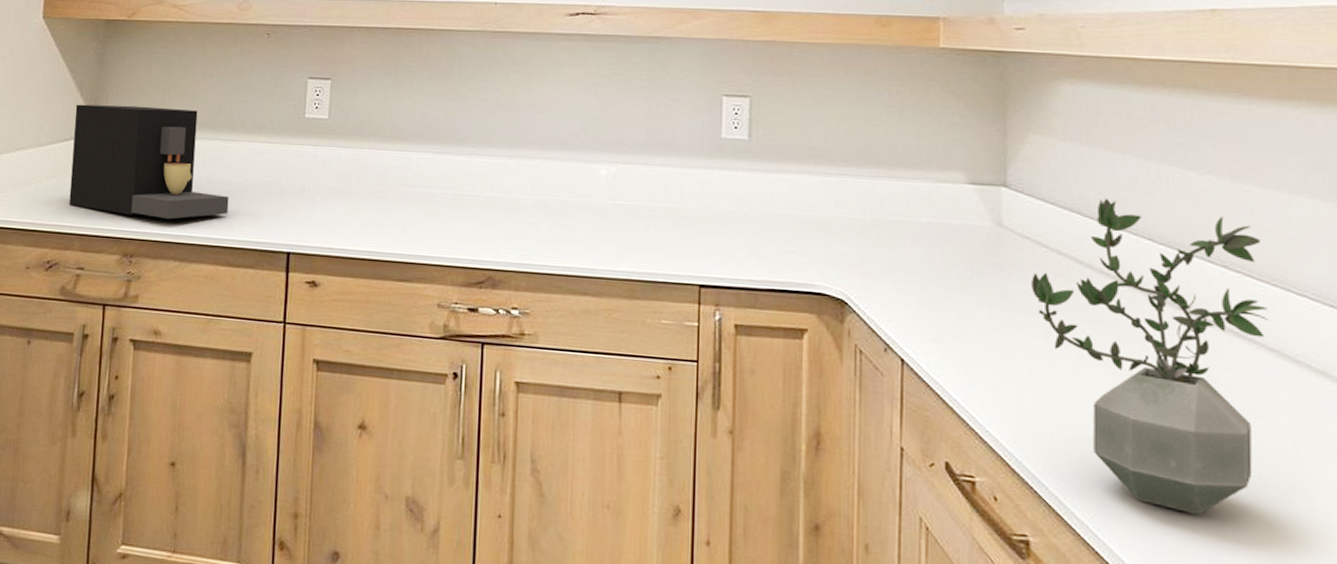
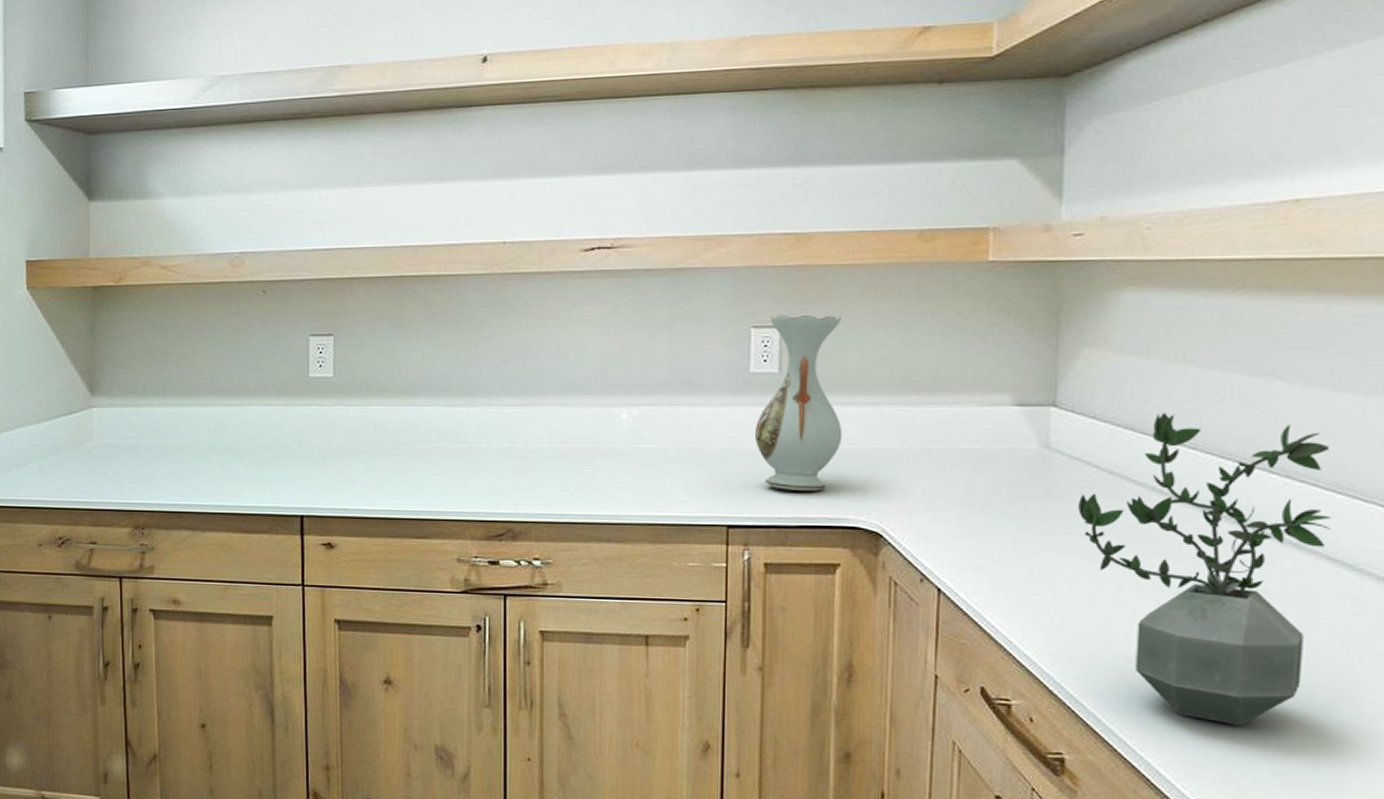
coffee maker: present [69,104,229,219] -> none [71,375,237,489]
vase: none [725,85,809,256] -> present [754,314,843,491]

